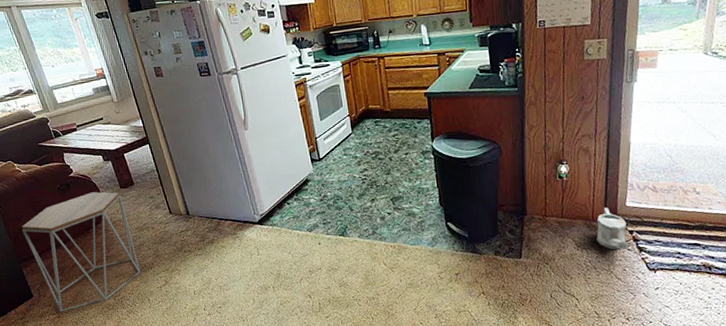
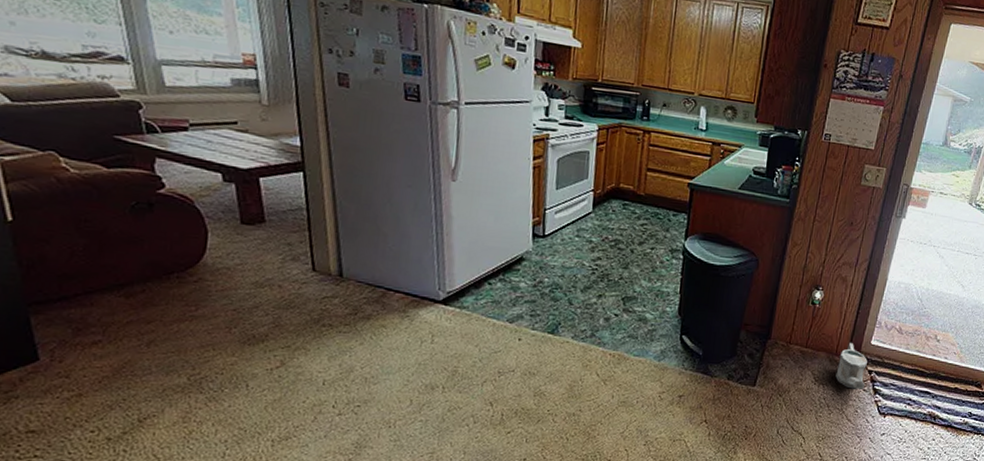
side table: present [21,191,141,313] -> none [44,221,244,389]

